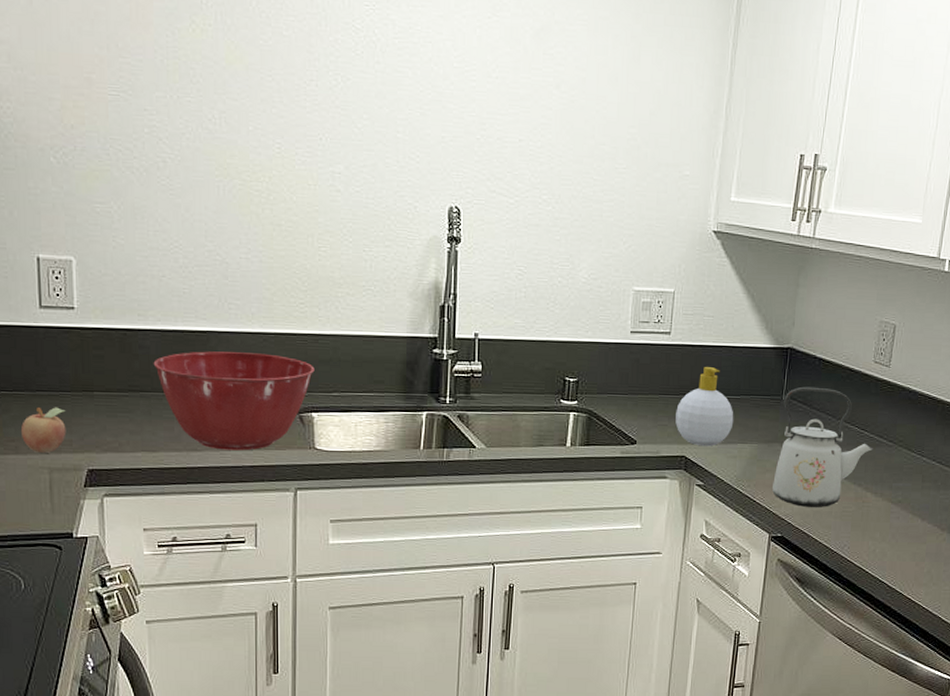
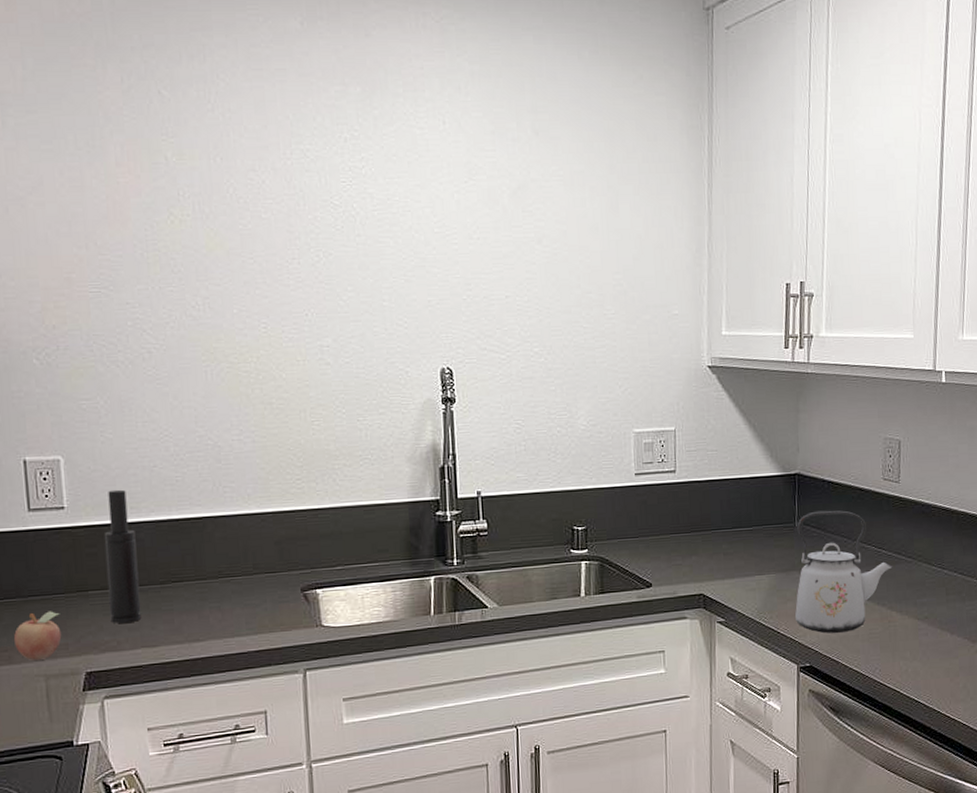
spray bottle: none [111,295,143,426] -> present [104,489,142,623]
mixing bowl: present [153,351,315,451] -> none [149,534,316,638]
soap bottle: present [675,367,734,447] -> none [689,501,749,582]

